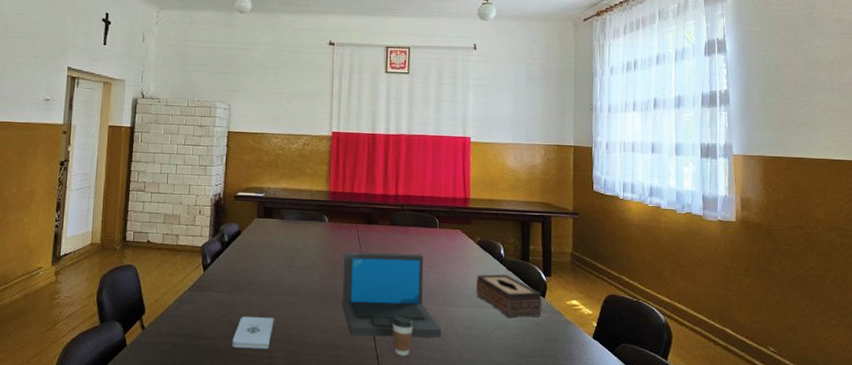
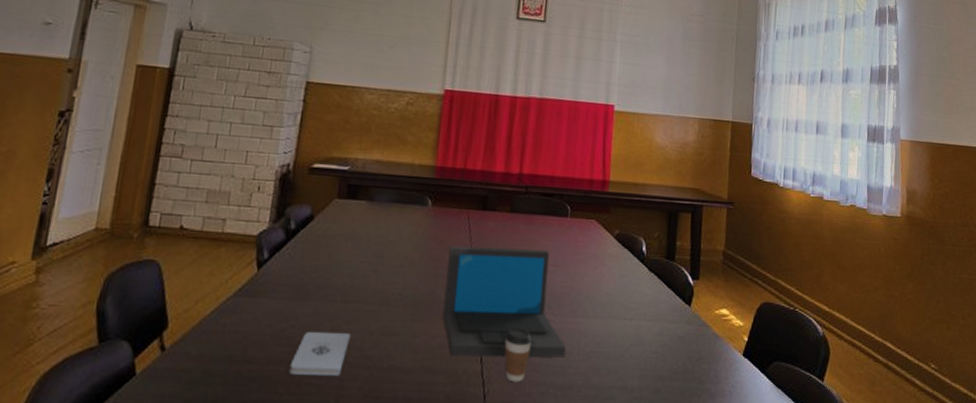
tissue box: present [476,274,543,319] -> none [610,276,688,332]

